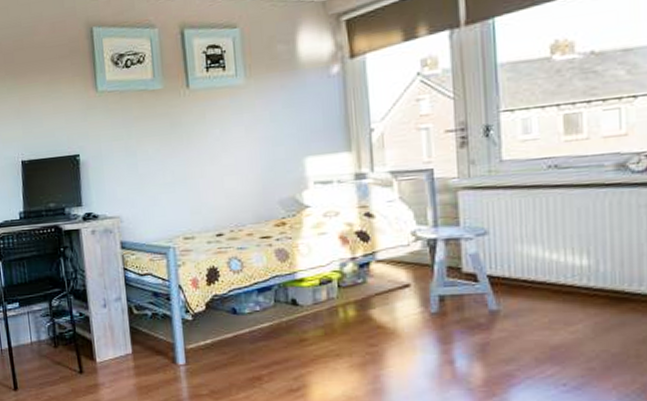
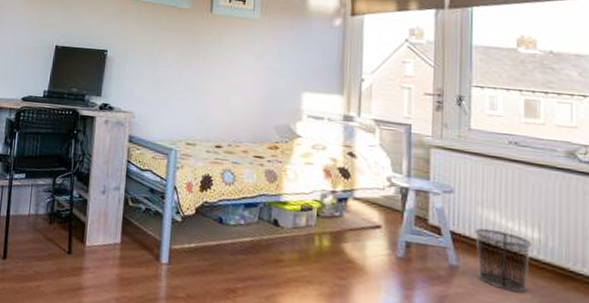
waste bin: none [516,264,581,326] -> present [475,228,532,293]

